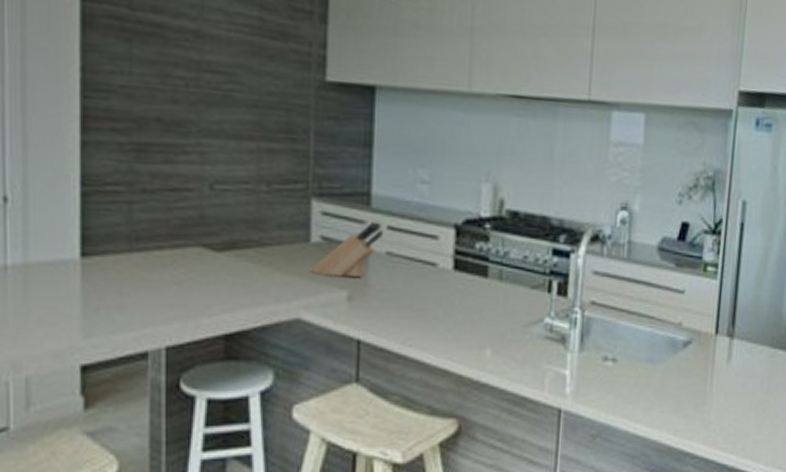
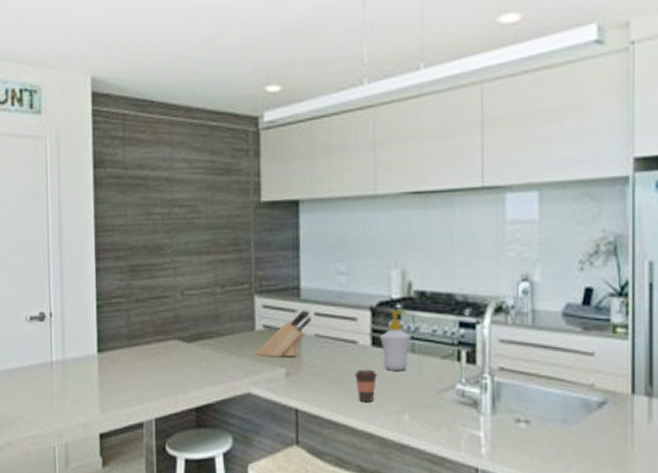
coffee cup: none [430,296,459,335] -> present [353,369,378,403]
soap bottle: none [464,229,500,300] -> present [380,309,412,370]

